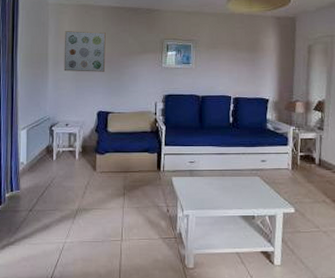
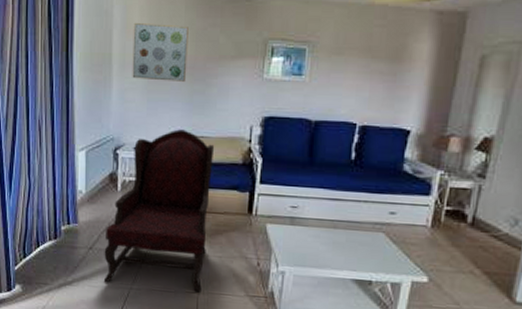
armchair: none [41,108,129,240] -> present [103,129,215,293]

